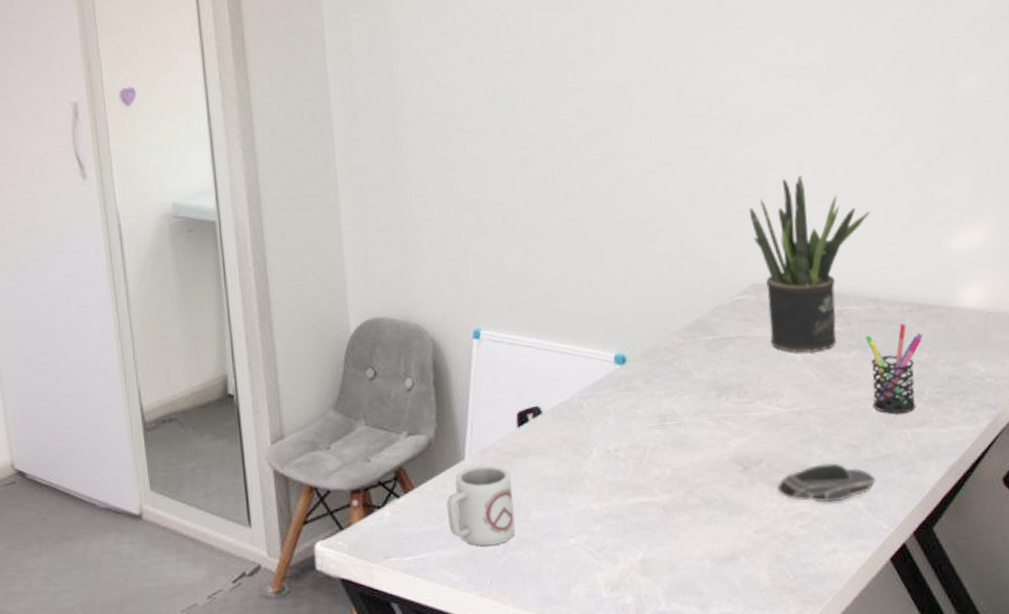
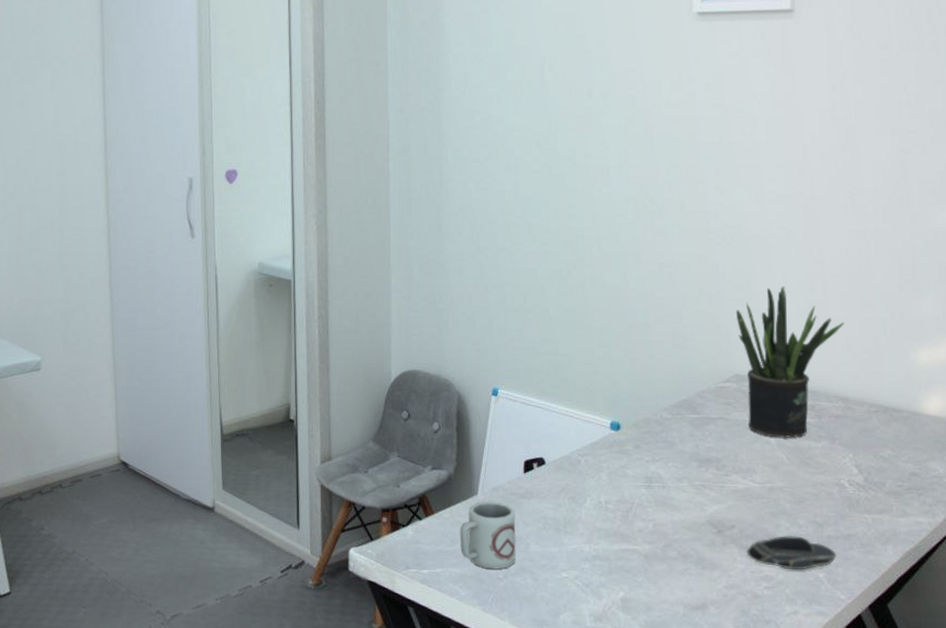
pen holder: present [865,323,923,414] -> none [834,422,887,501]

